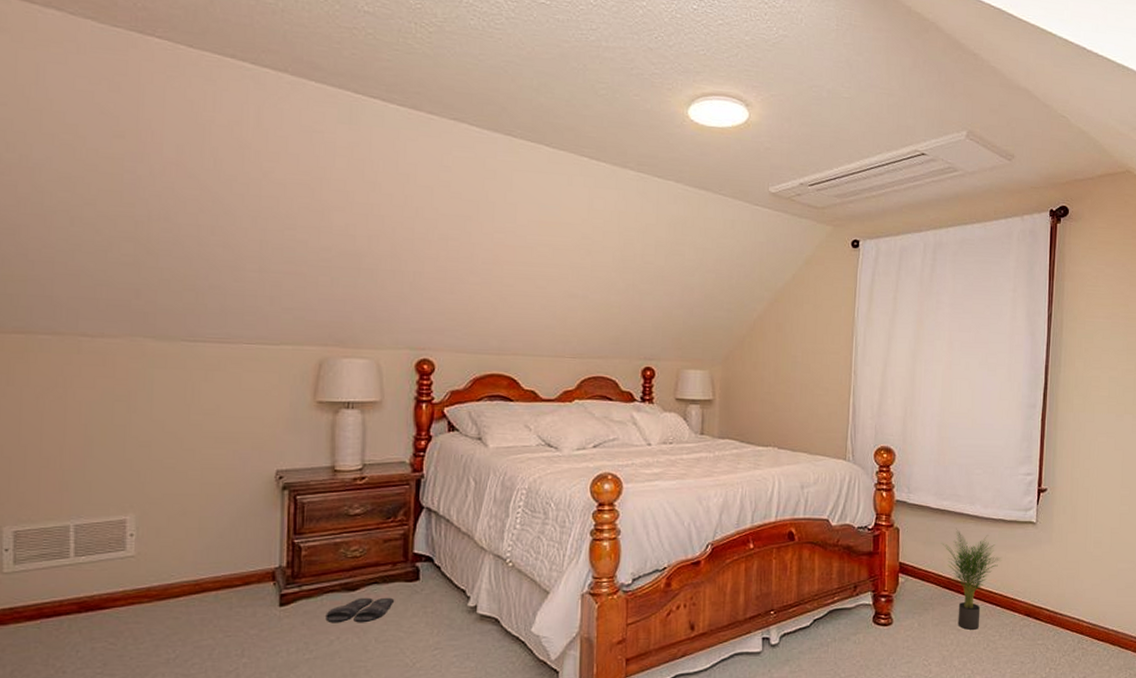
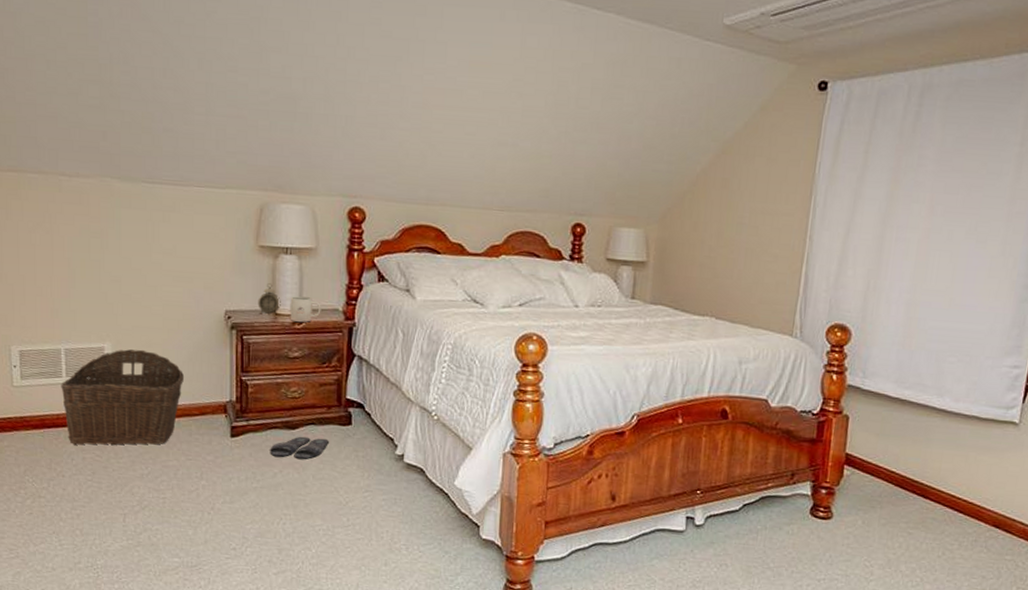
wicker basket: none [67,519,226,634] -> present [61,349,185,445]
alarm clock: none [314,439,341,472] -> present [258,283,281,314]
mug: none [351,450,386,478] -> present [290,295,321,323]
potted plant: present [942,529,1002,630] -> none [898,422,971,535]

